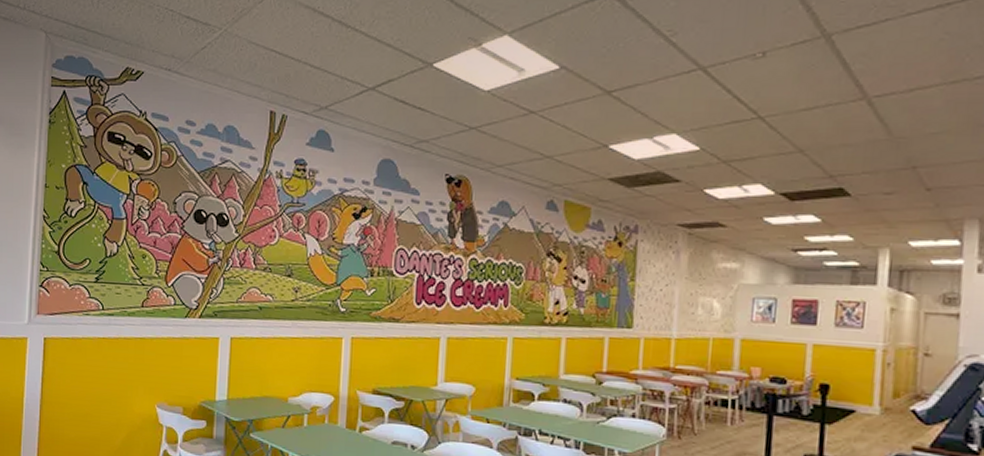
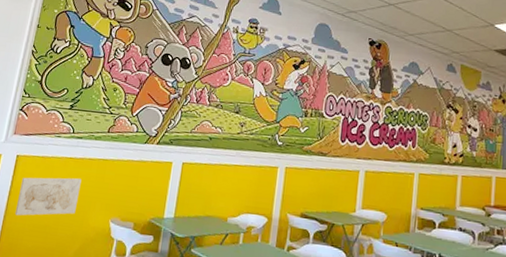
wall art: none [51,360,119,404] -> present [14,177,82,216]

